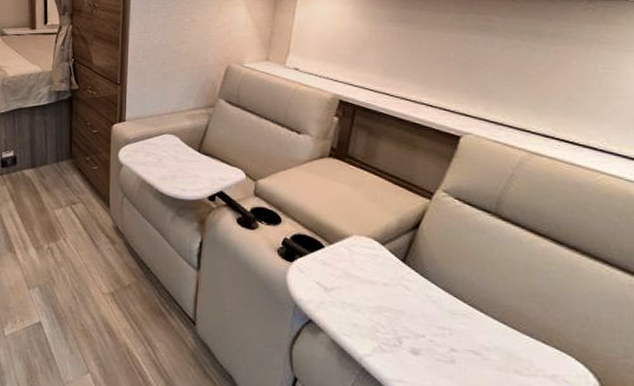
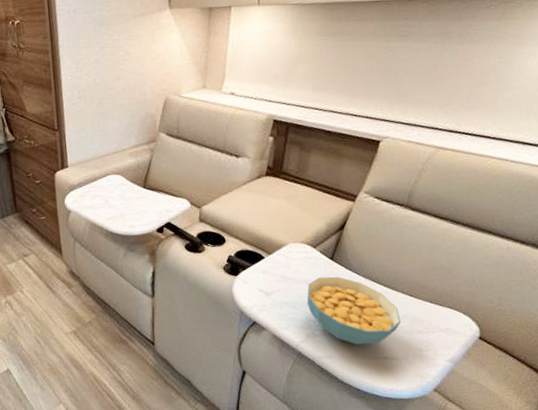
cereal bowl: none [373,280,493,377] -> present [307,276,401,345]

